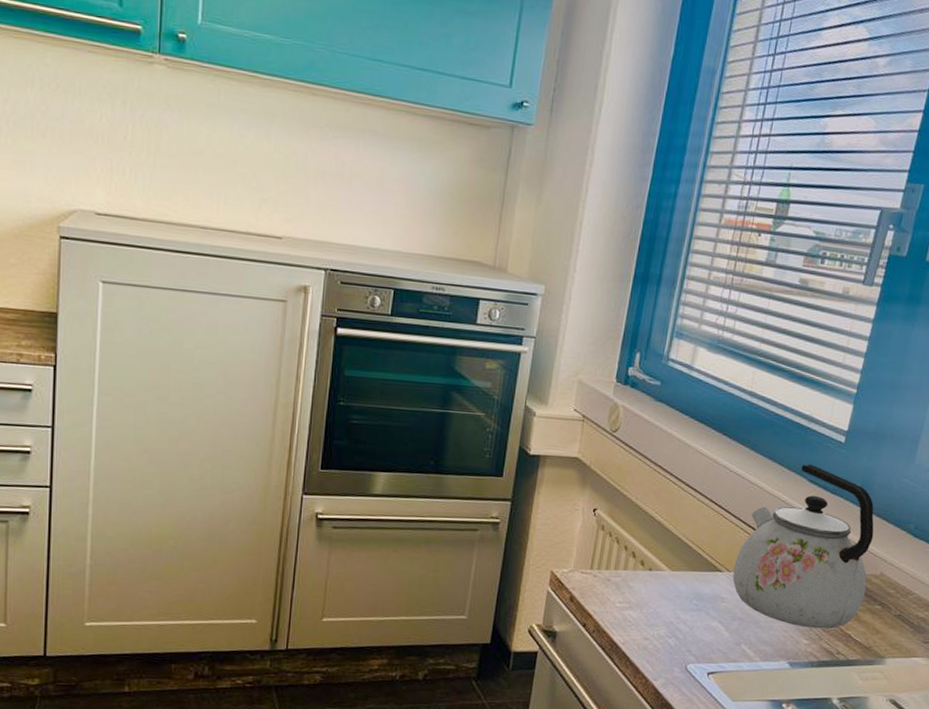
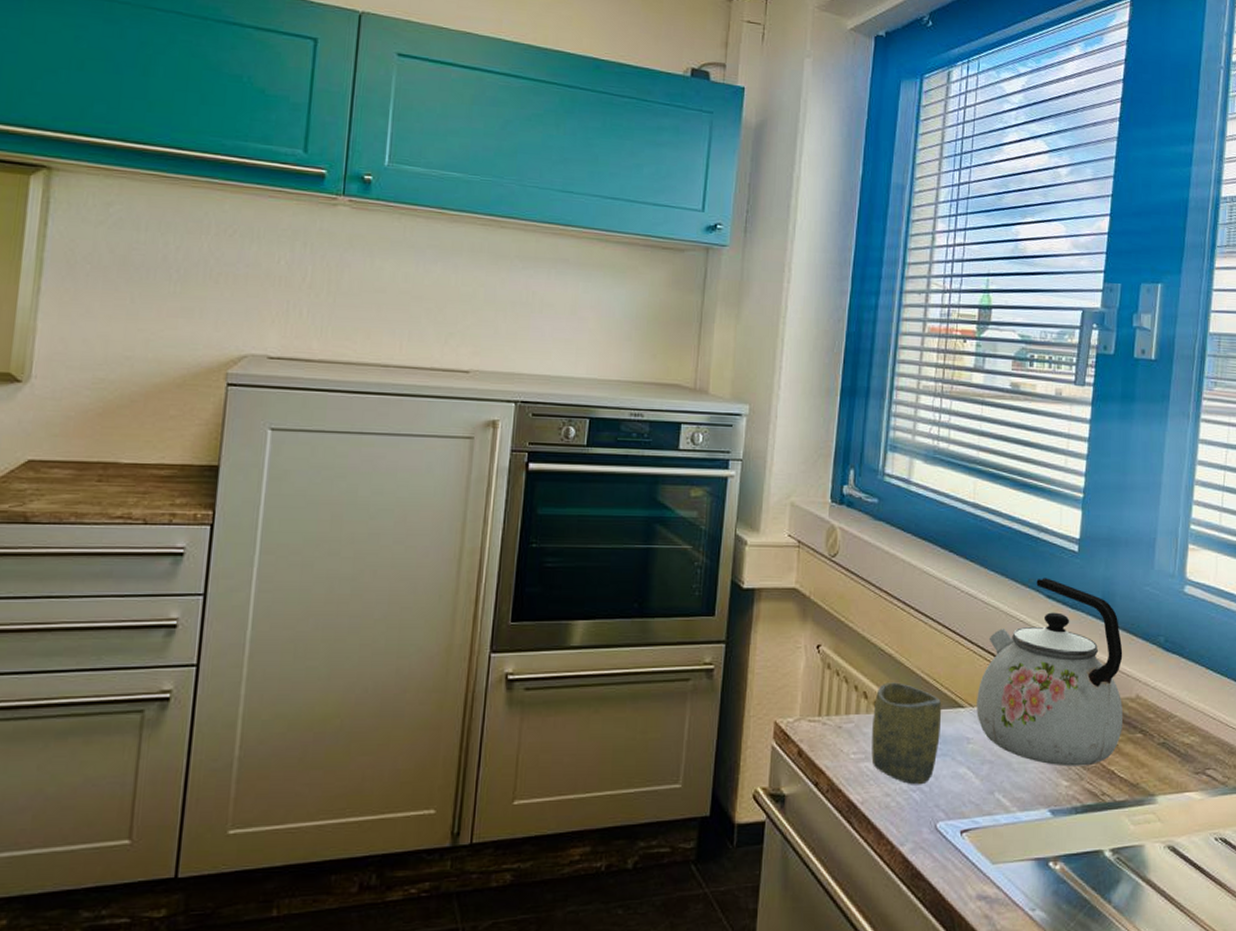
cup: none [635,545,702,633] -> present [871,682,942,785]

